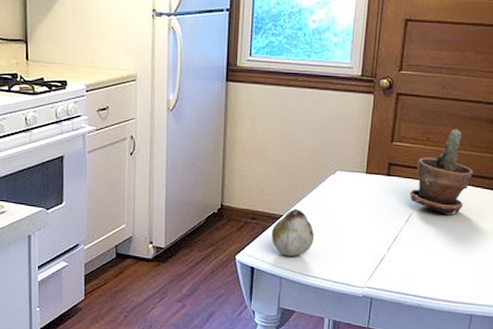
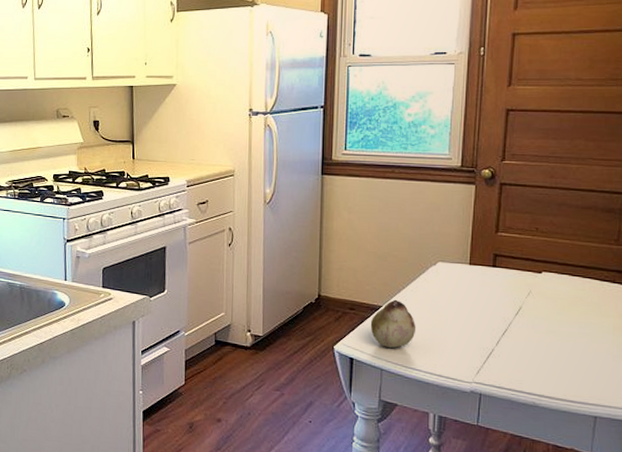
potted plant: present [410,129,473,215] -> none [519,218,590,308]

